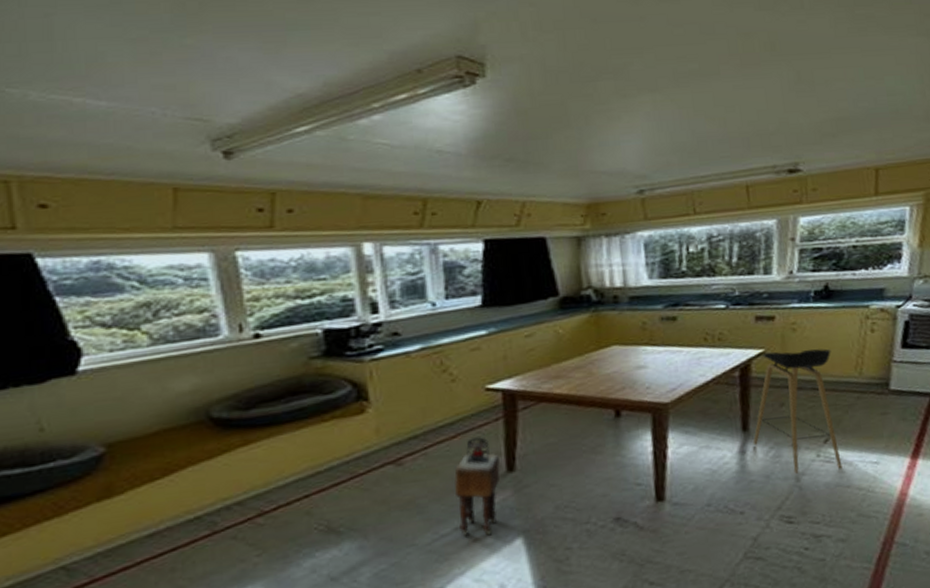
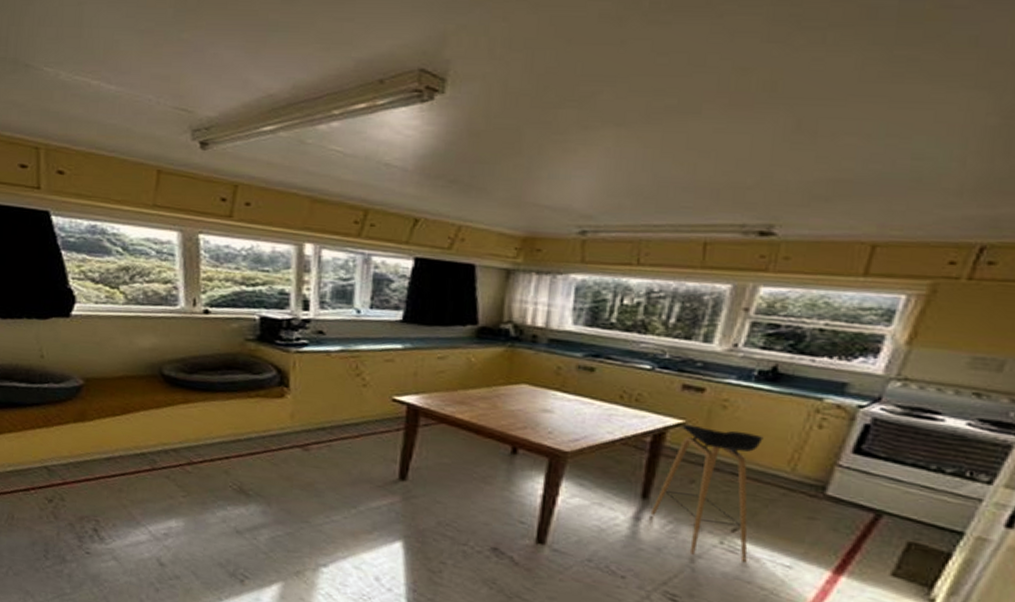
stool: present [454,437,501,536] -> none [349,441,394,532]

